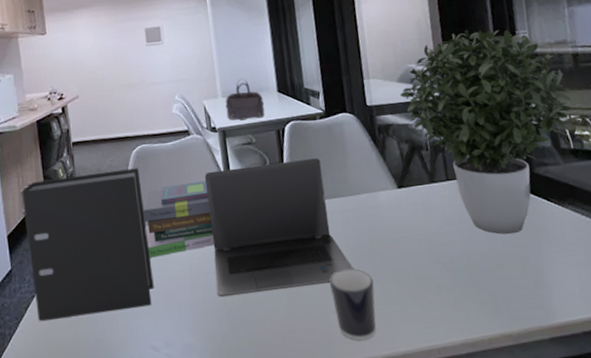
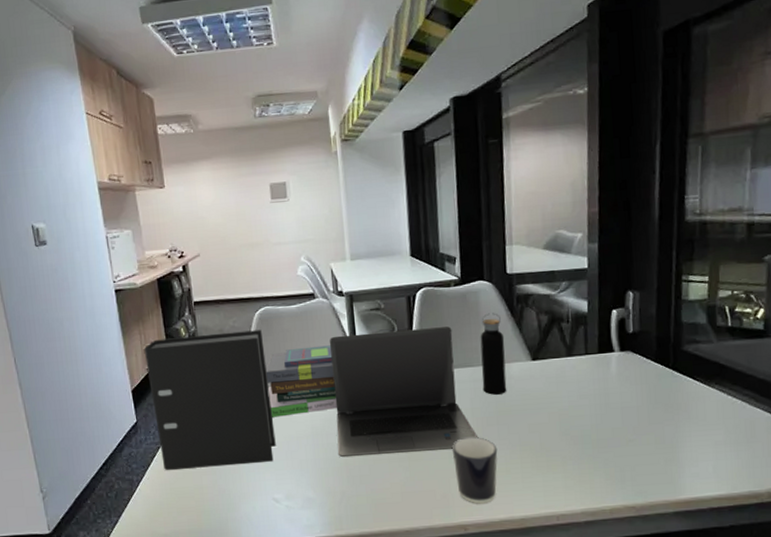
handbag: present [225,78,265,121] -> none [353,241,396,286]
water bottle: none [347,143,377,225] -> present [480,313,507,395]
potted plant: present [400,29,573,234] -> none [545,192,738,411]

